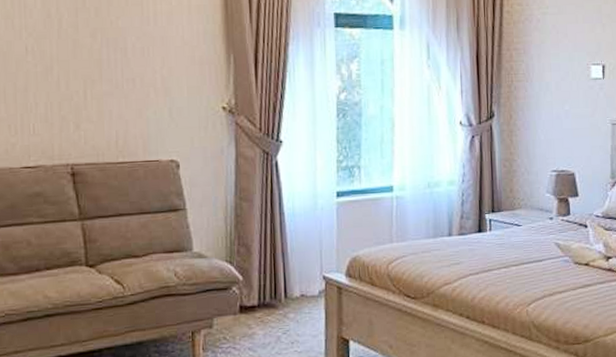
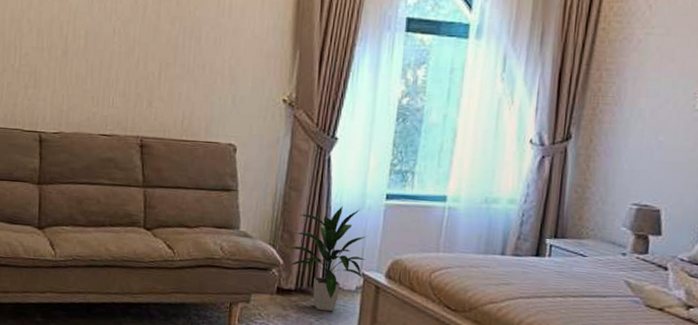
indoor plant: none [246,209,325,323] -> present [288,205,367,312]

